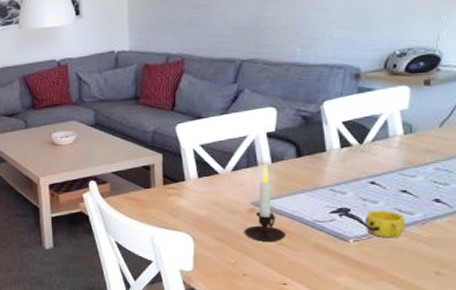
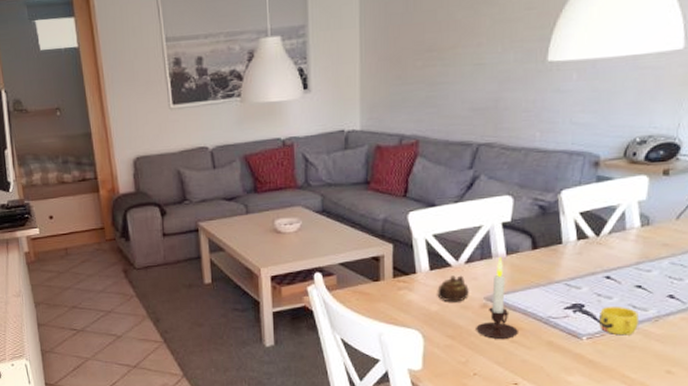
teapot: none [206,182,236,207] -> present [437,275,469,302]

